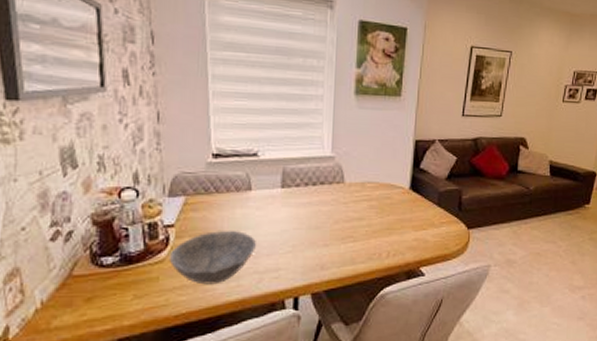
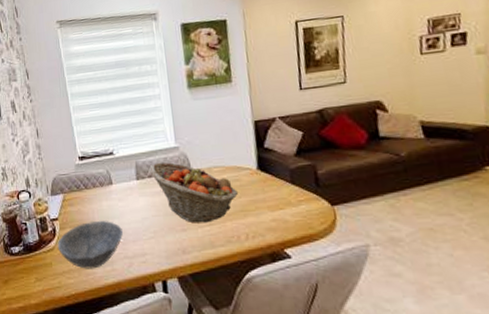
fruit basket: none [298,171,387,239] -> present [149,162,238,223]

